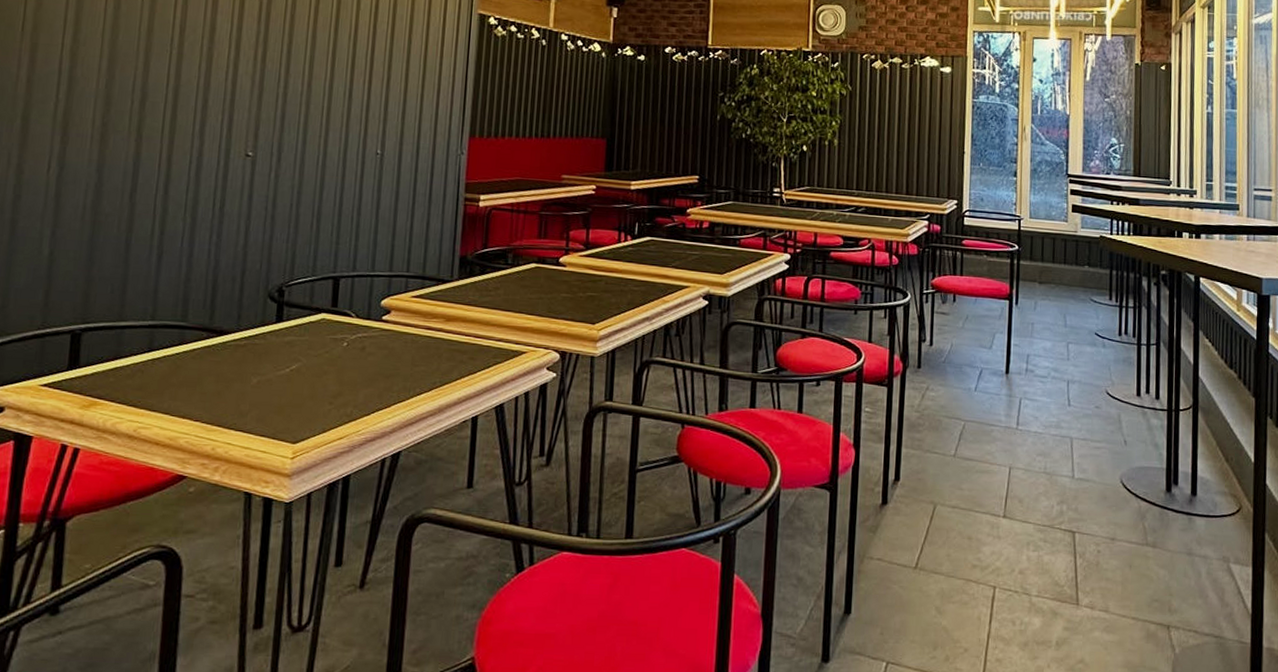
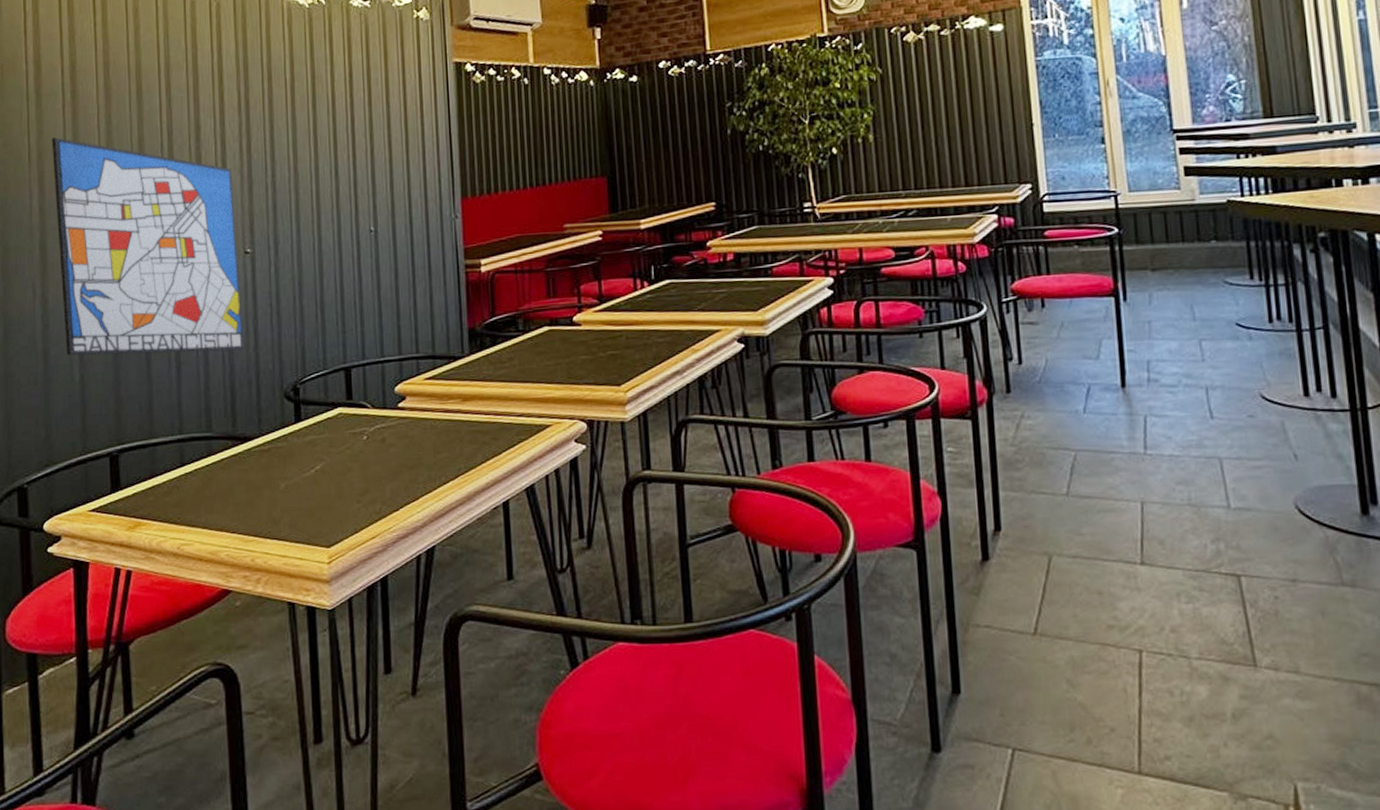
wall art: none [37,12,243,248] -> present [52,137,245,356]

